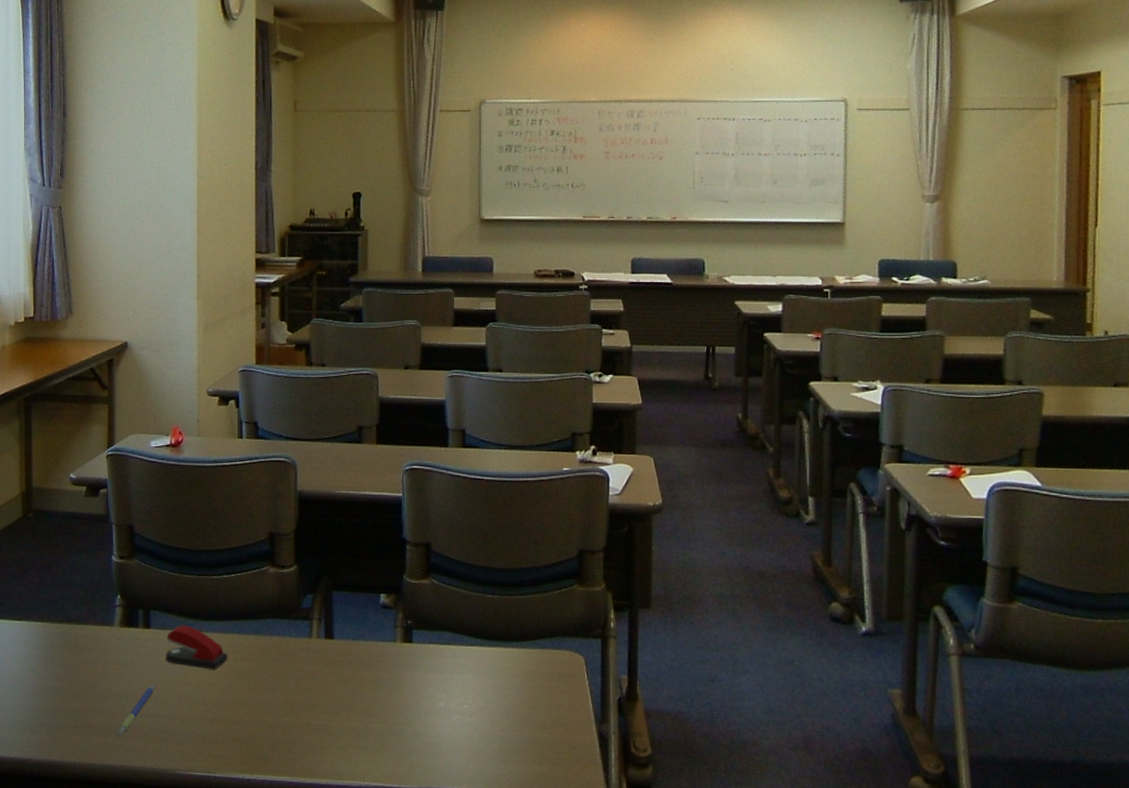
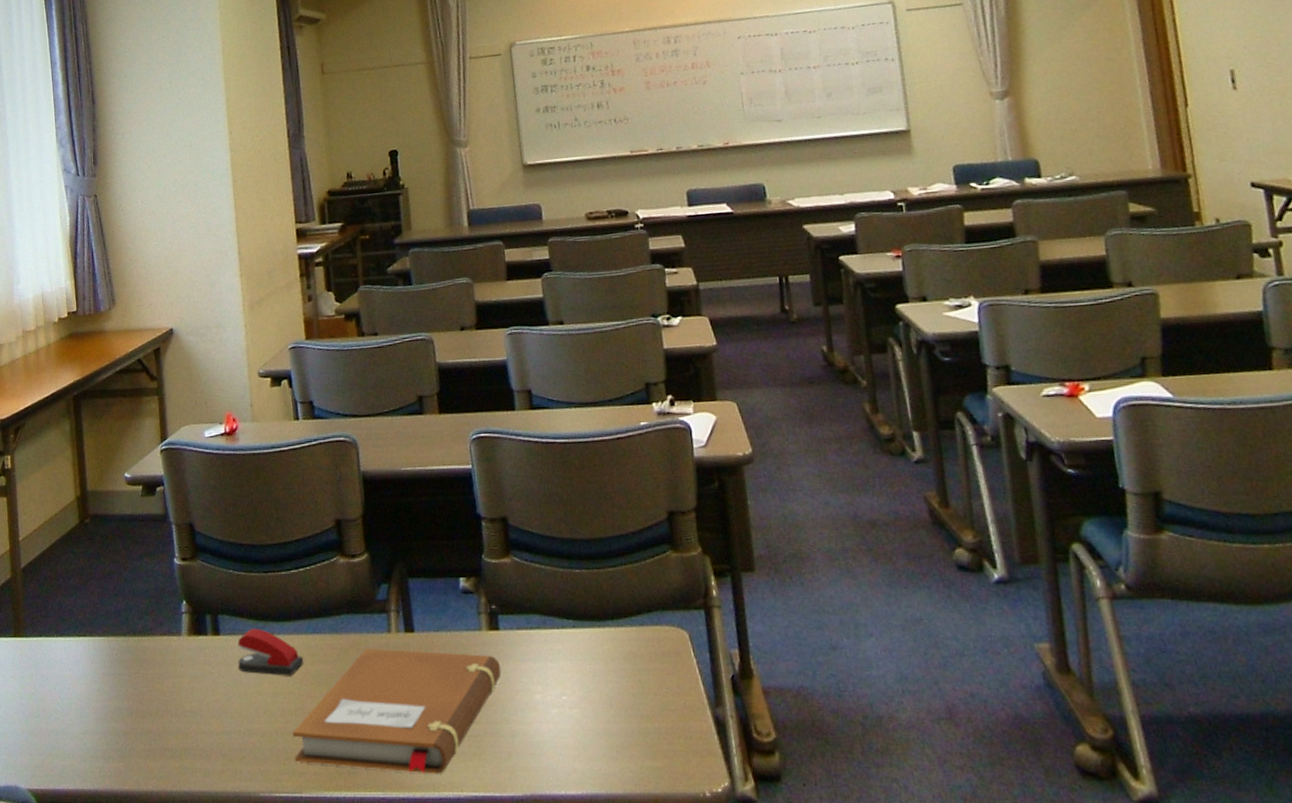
pen: present [117,684,155,737] -> none [193,697,229,759]
notebook: none [211,650,411,765] -> present [292,648,502,774]

